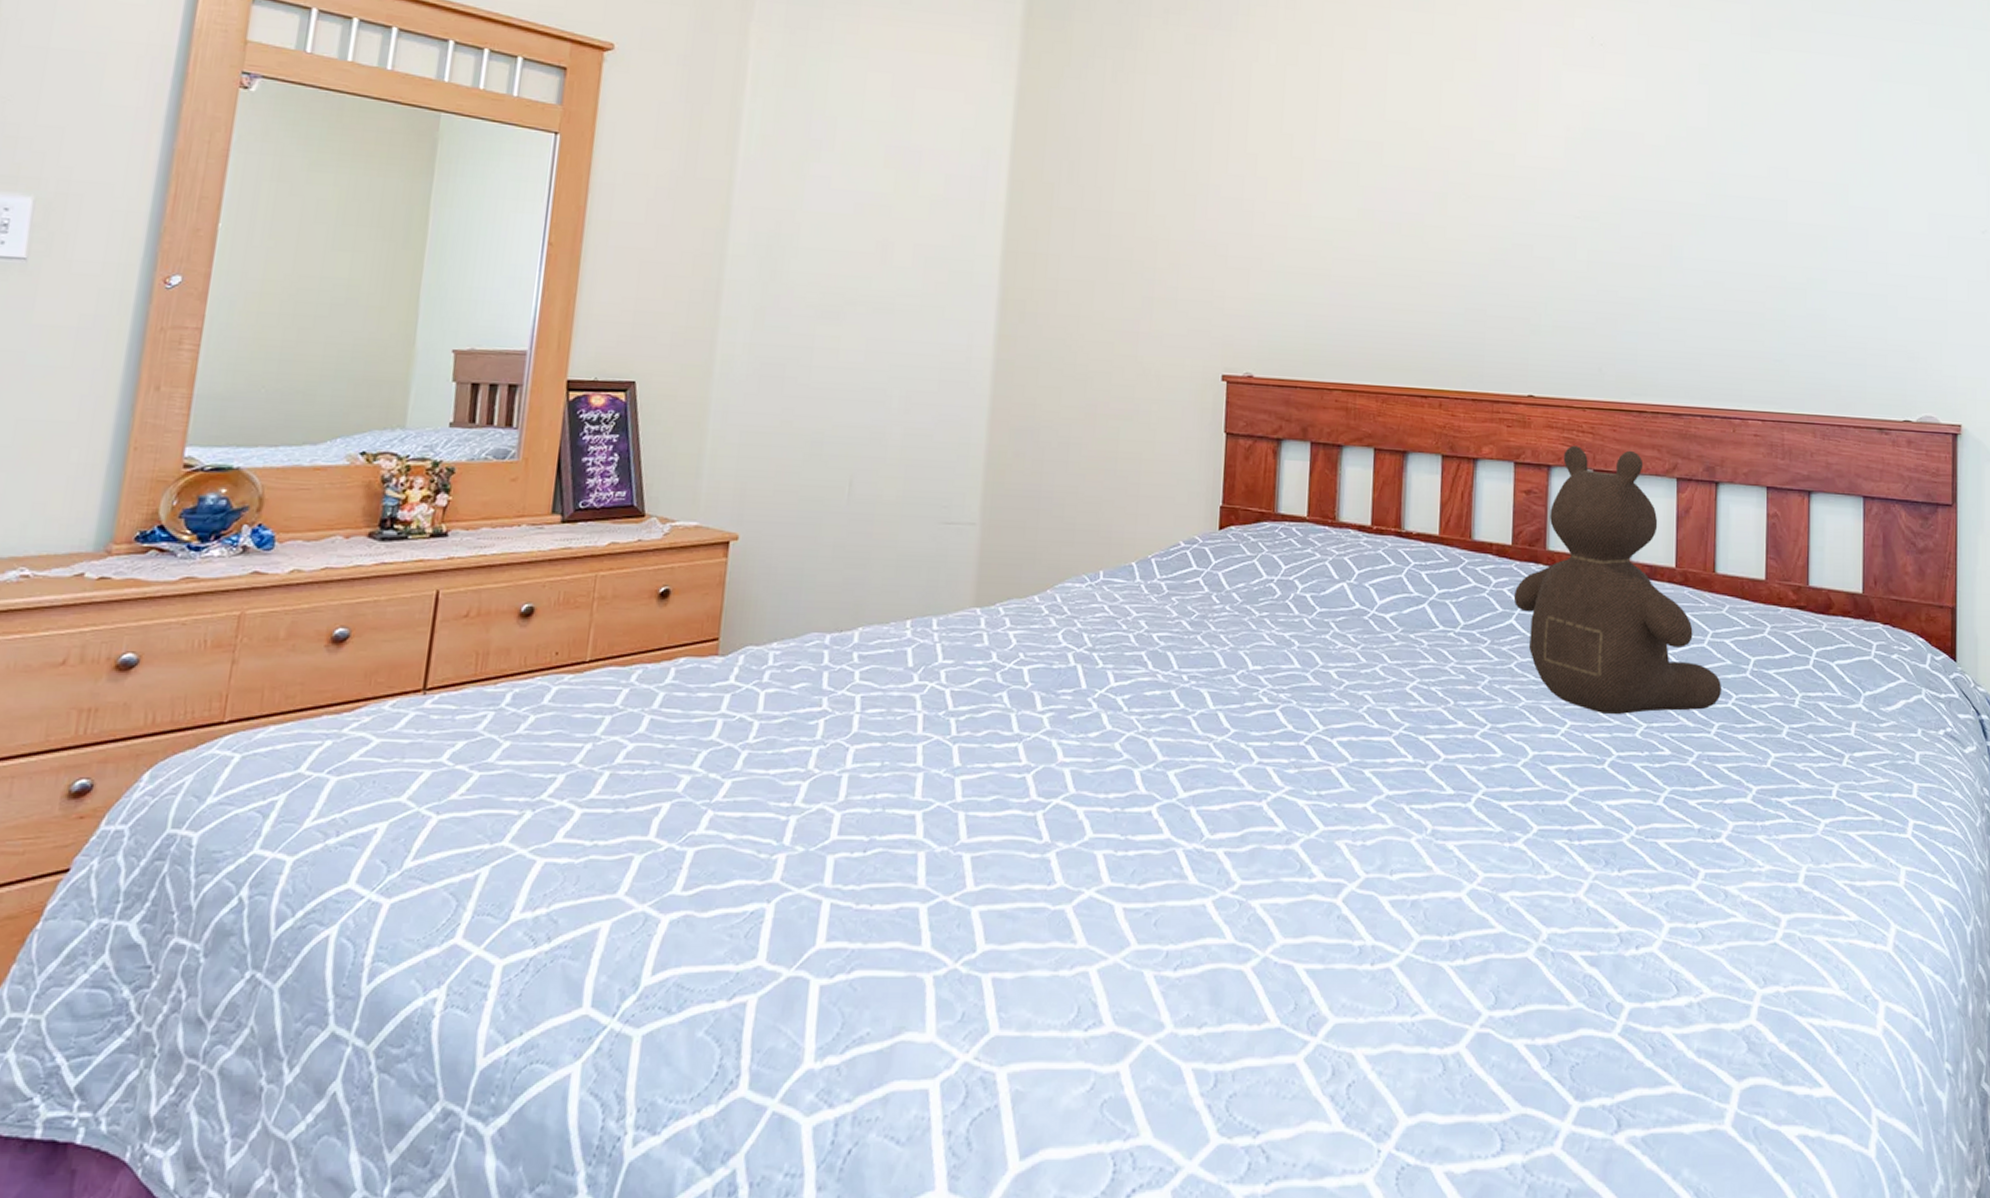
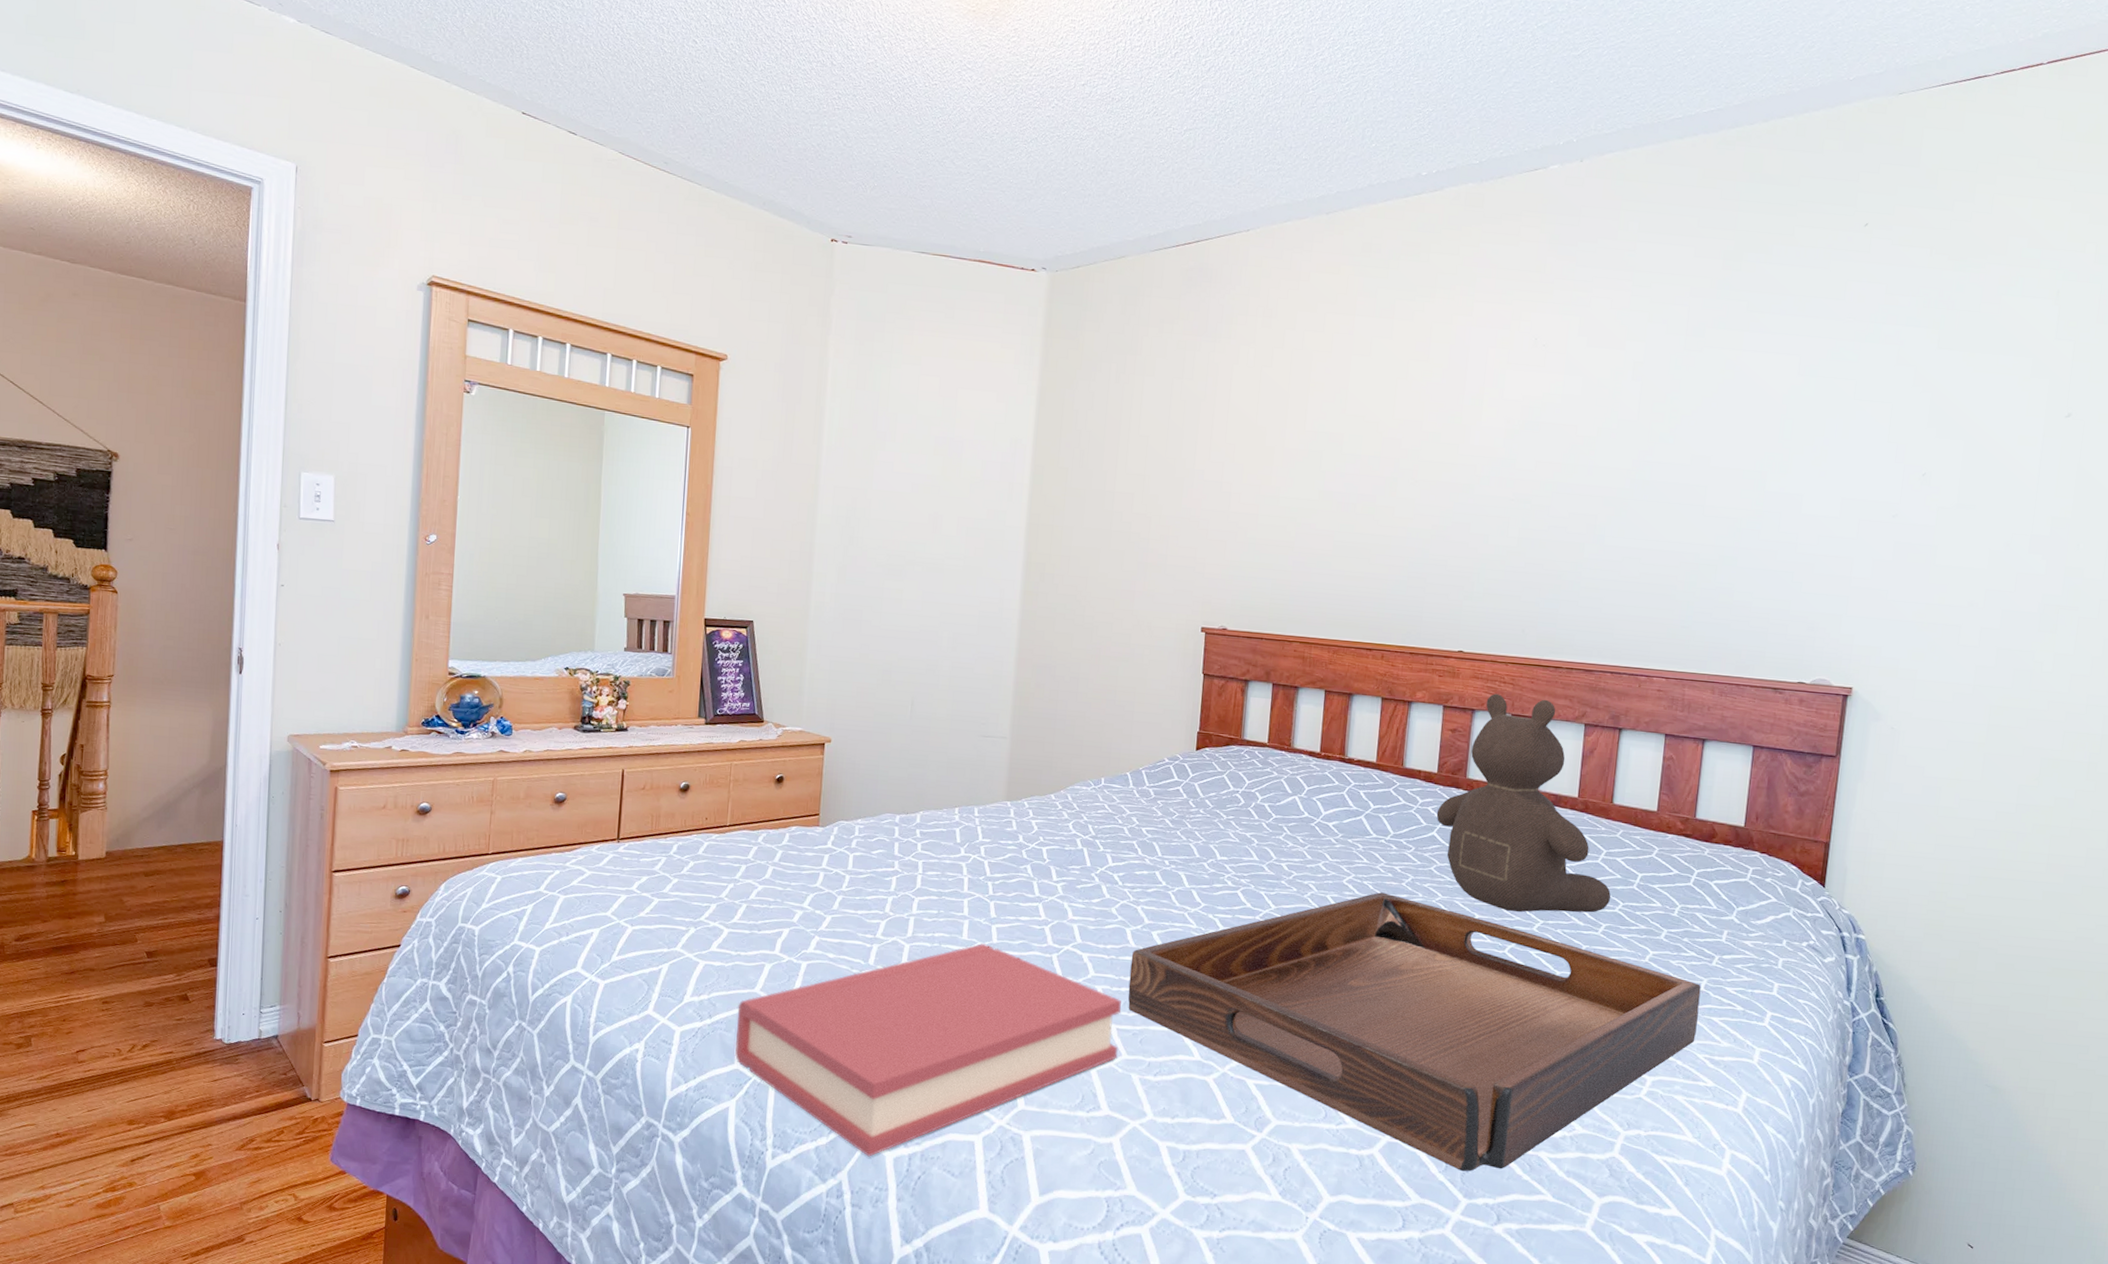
hardback book: none [584,804,1129,1128] -> present [735,943,1121,1157]
serving tray: none [1137,700,1833,1065] -> present [1128,892,1701,1172]

